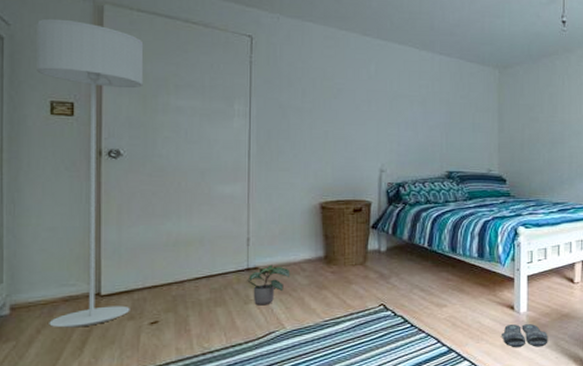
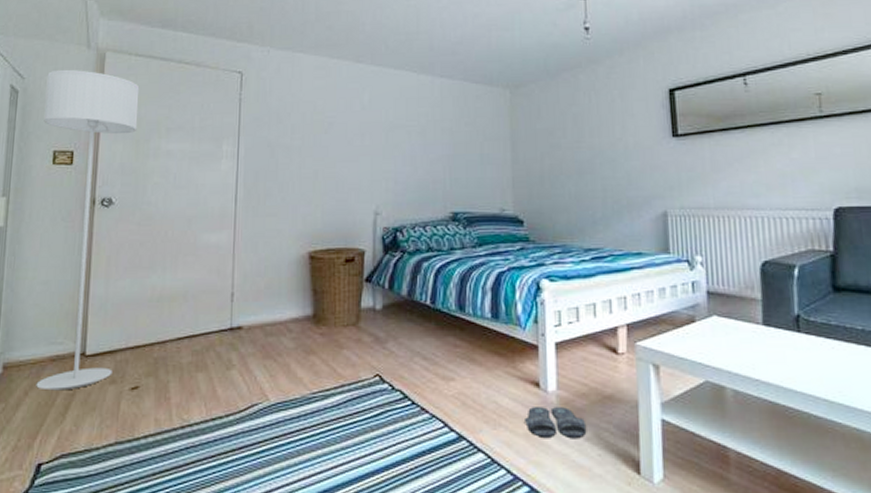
potted plant: present [247,264,291,306] -> none [230,323,276,372]

